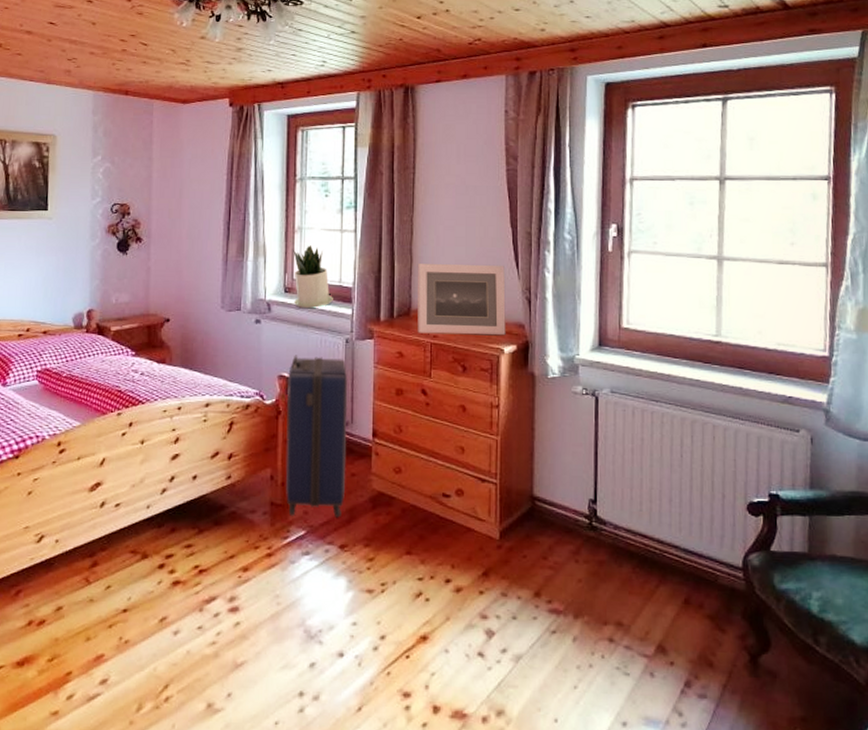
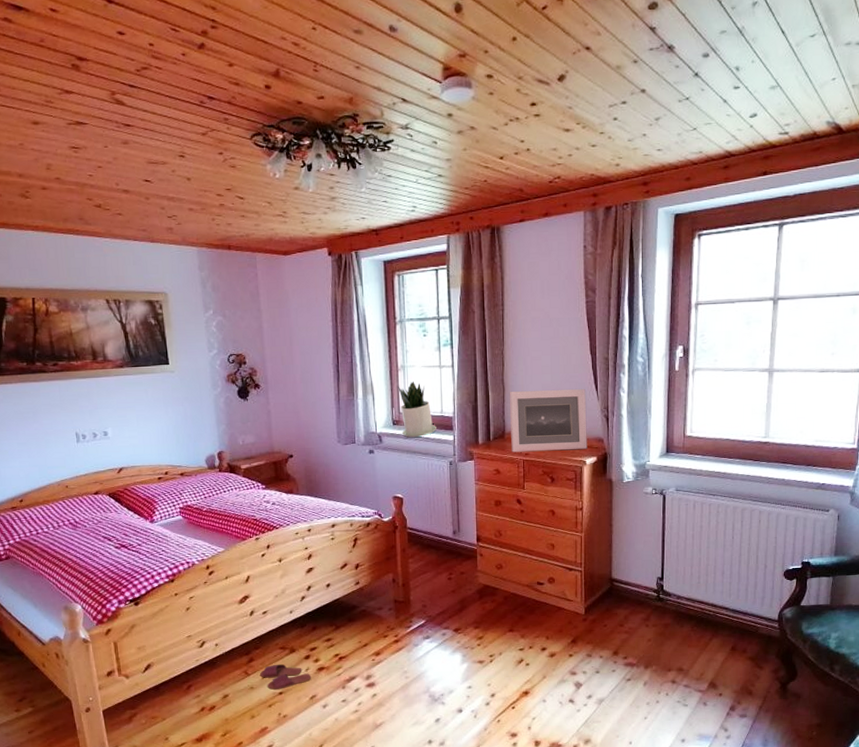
slippers: none [103,573,164,605] -> present [260,664,312,690]
suitcase: present [285,355,348,518] -> none [401,478,456,610]

